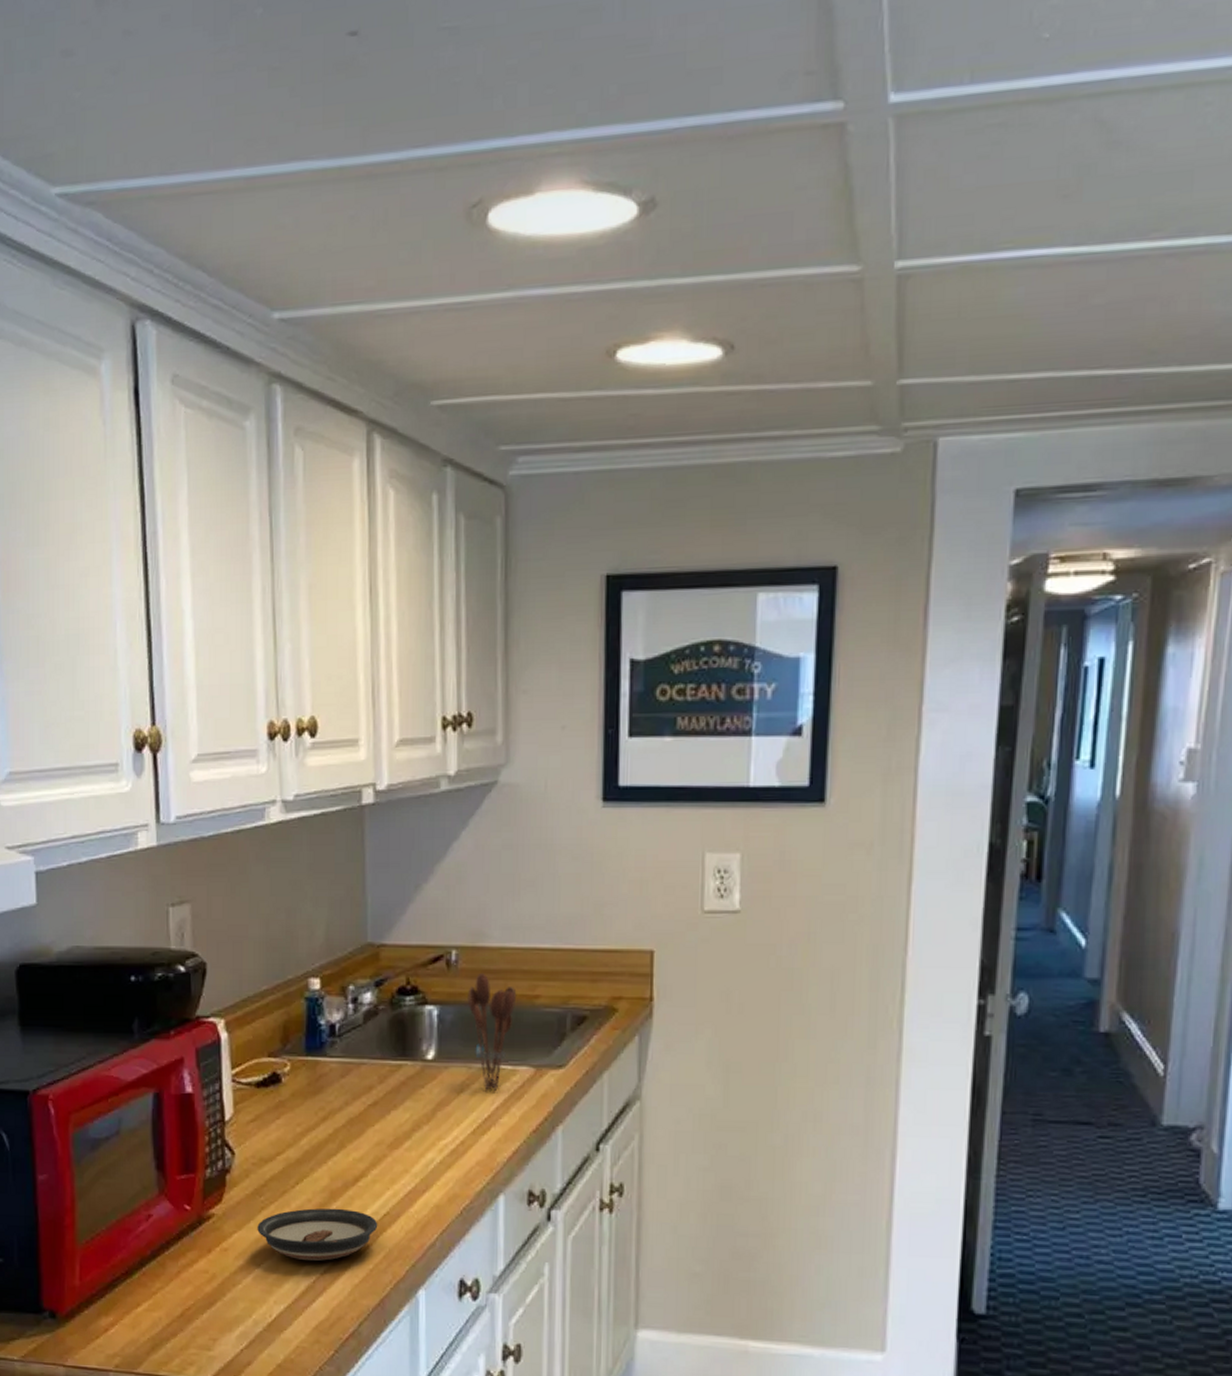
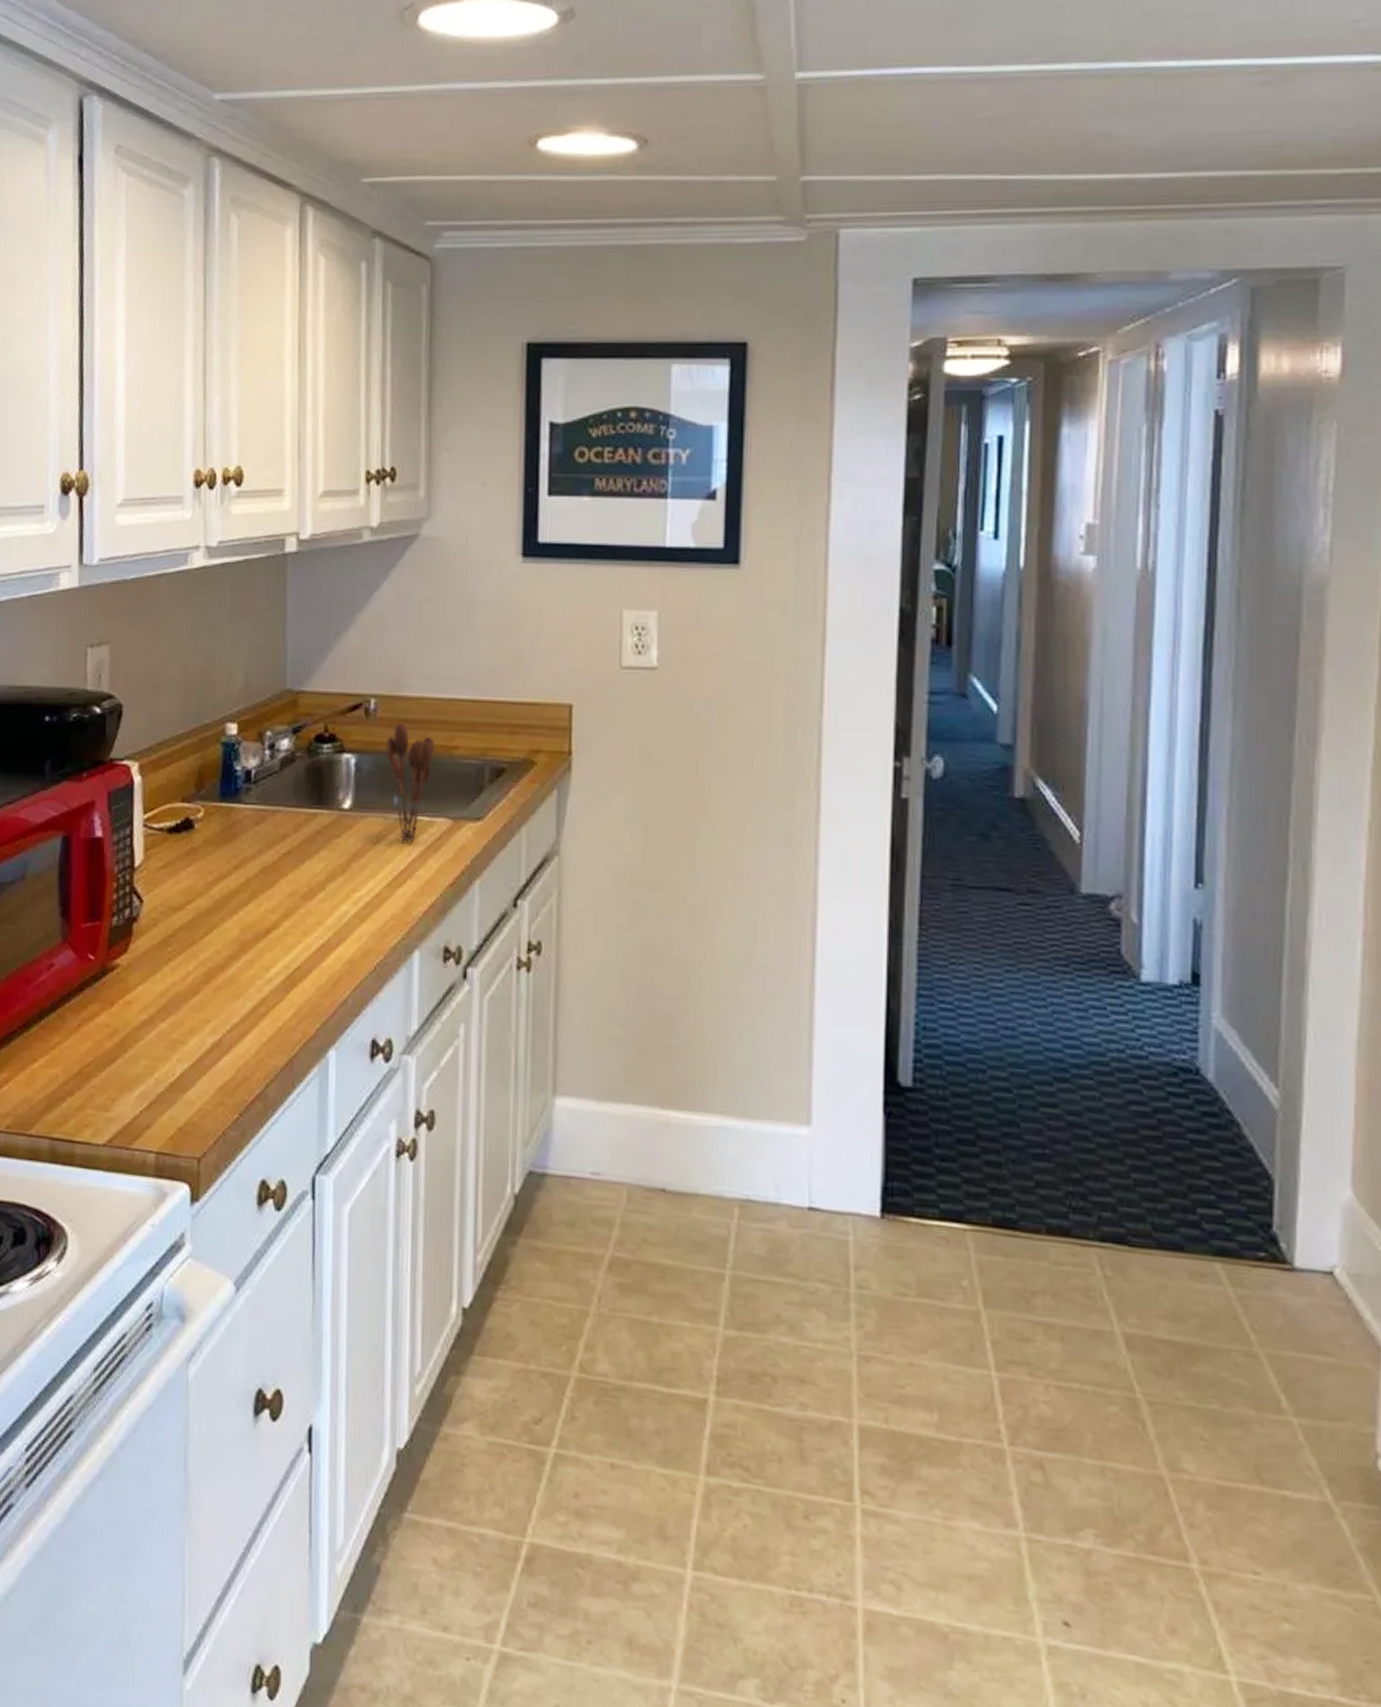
saucer: present [257,1208,378,1261] -> none [163,960,289,1017]

